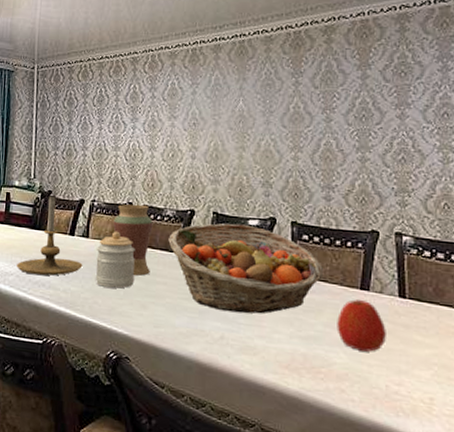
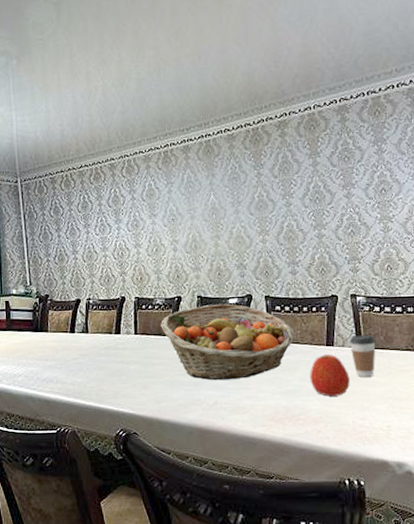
candle holder: present [17,196,83,276] -> none [24,299,86,373]
jar: present [96,231,135,289] -> none [97,323,134,375]
vase: present [113,204,153,276] -> none [109,297,147,362]
coffee cup: none [389,282,423,335] -> present [349,335,376,377]

